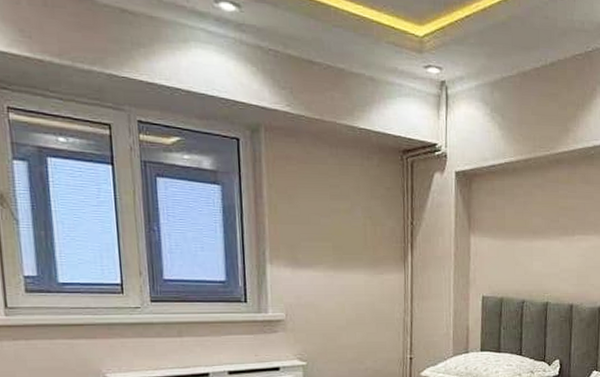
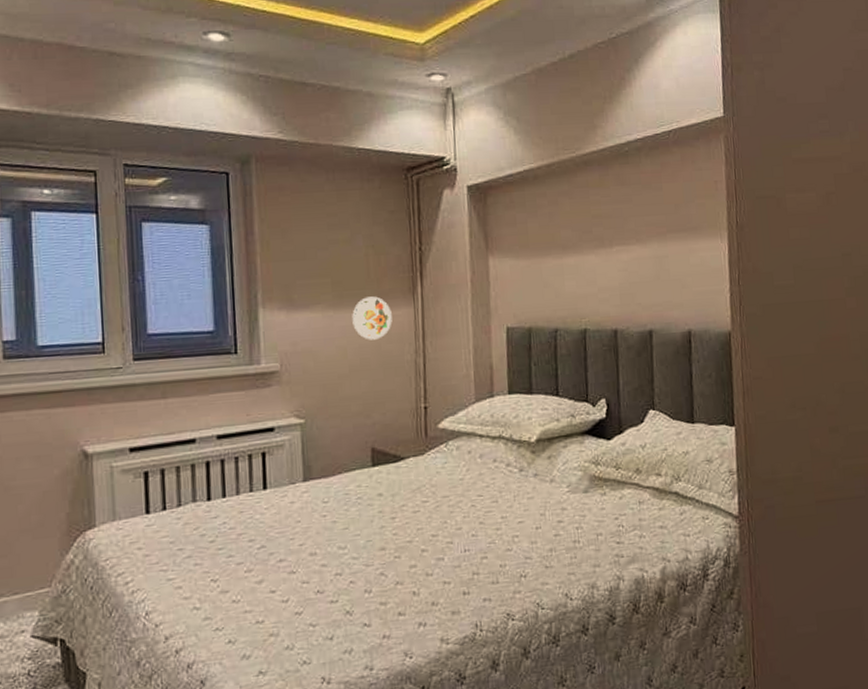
decorative plate: none [350,261,385,299] -> present [352,296,392,340]

